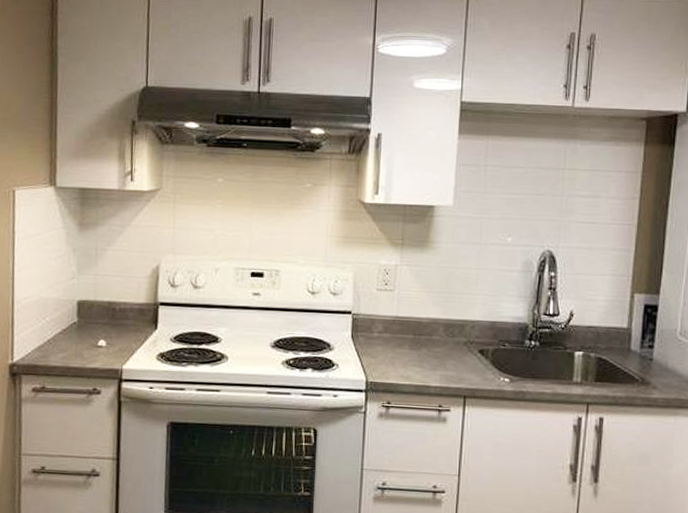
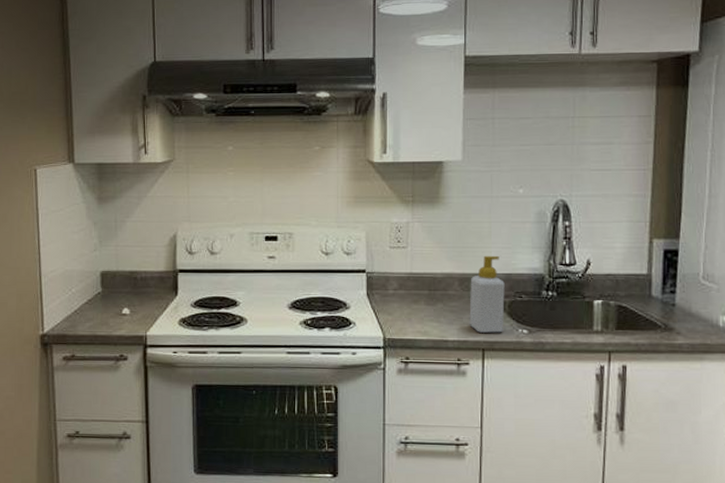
soap bottle: none [452,302,489,381] -> present [469,255,505,333]

